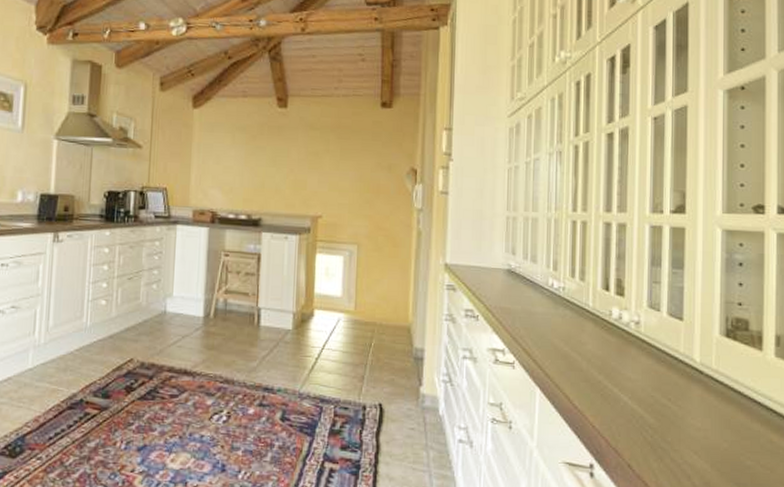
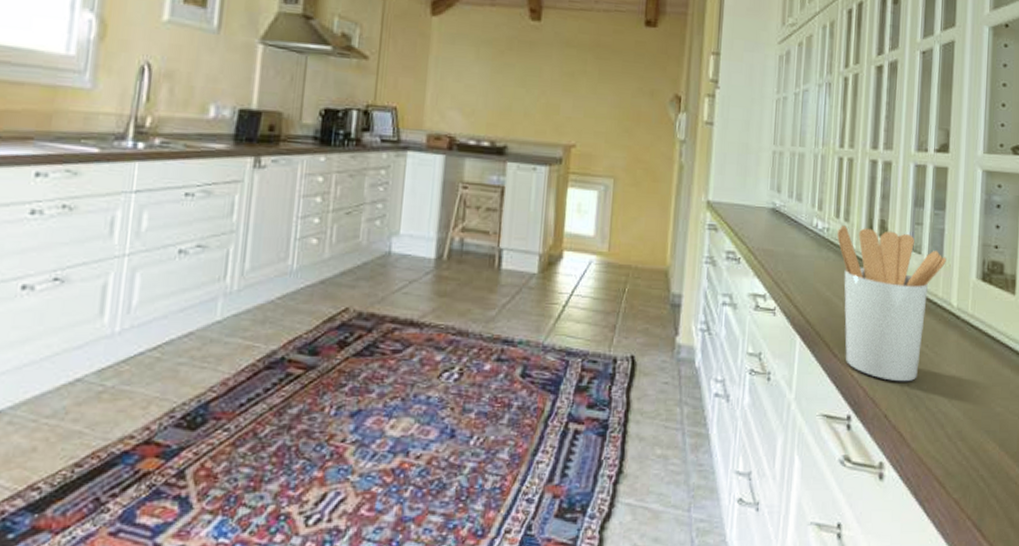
utensil holder: none [573,285,687,434] -> present [837,225,947,382]

